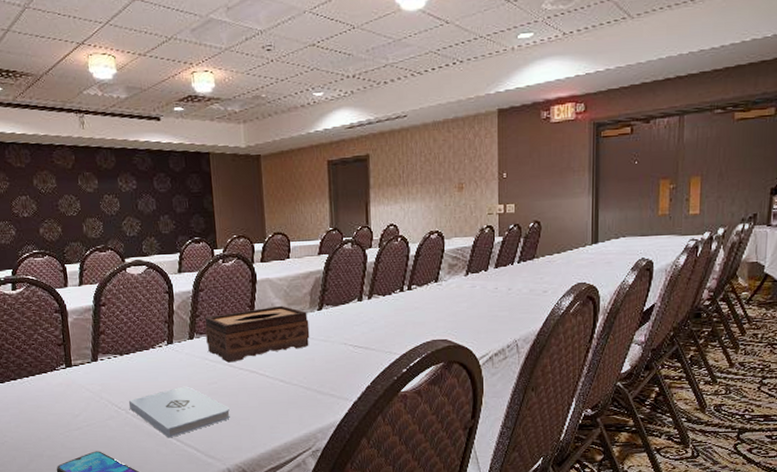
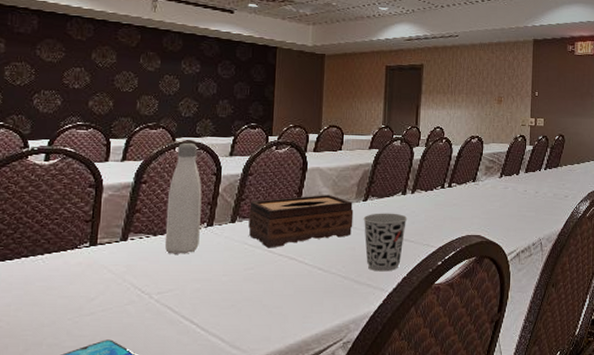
water bottle: none [126,262,163,372] -> present [164,142,202,254]
notepad: present [129,386,230,438] -> none [155,271,263,327]
cup: none [319,321,367,382] -> present [363,213,408,272]

